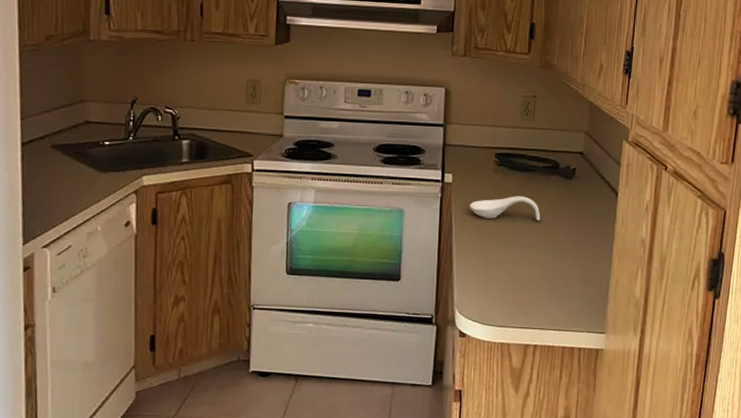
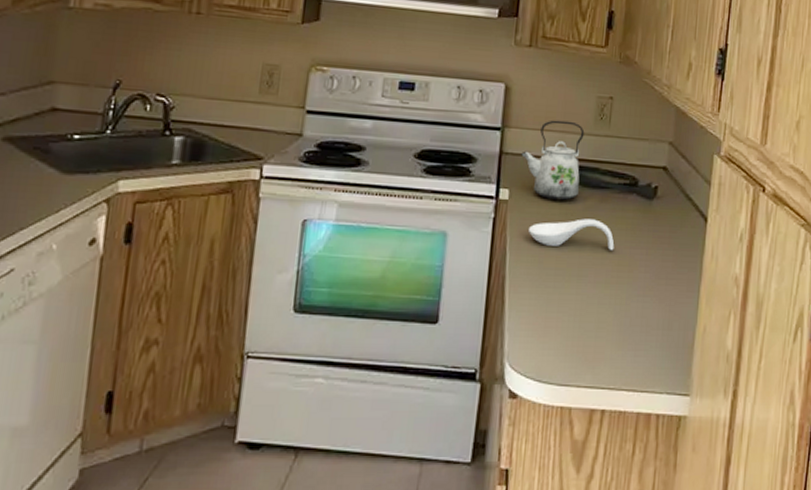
kettle: none [460,116,513,182] -> present [520,120,585,201]

